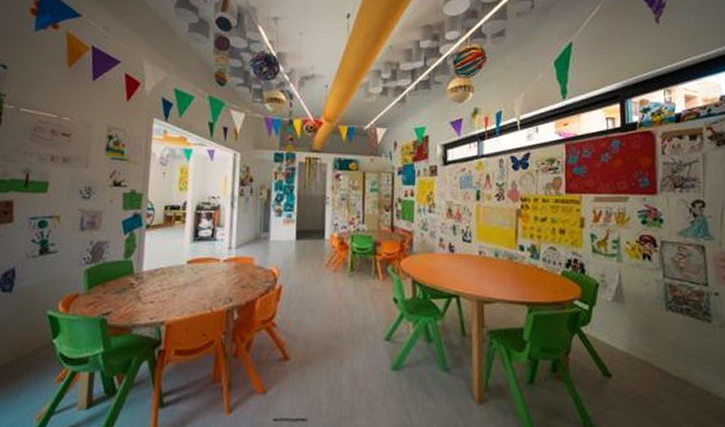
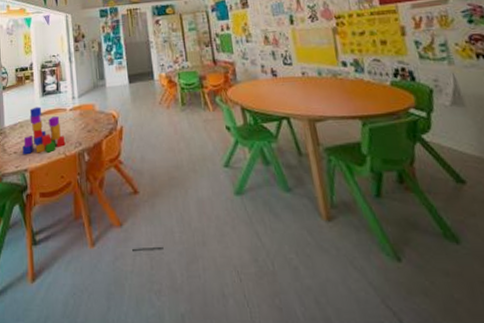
toy blocks: none [161,252,214,306] -> present [23,106,66,155]

